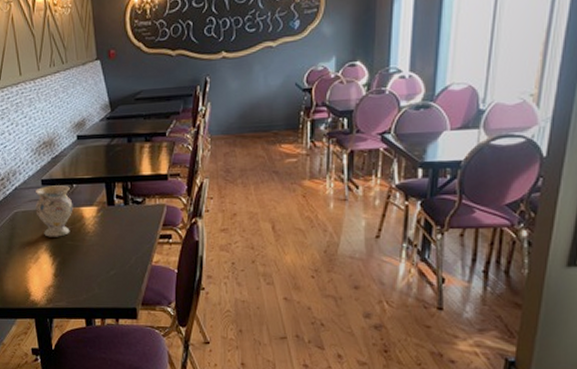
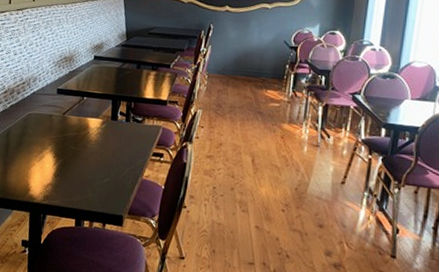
vase: present [35,185,73,237] -> none [47,94,82,141]

